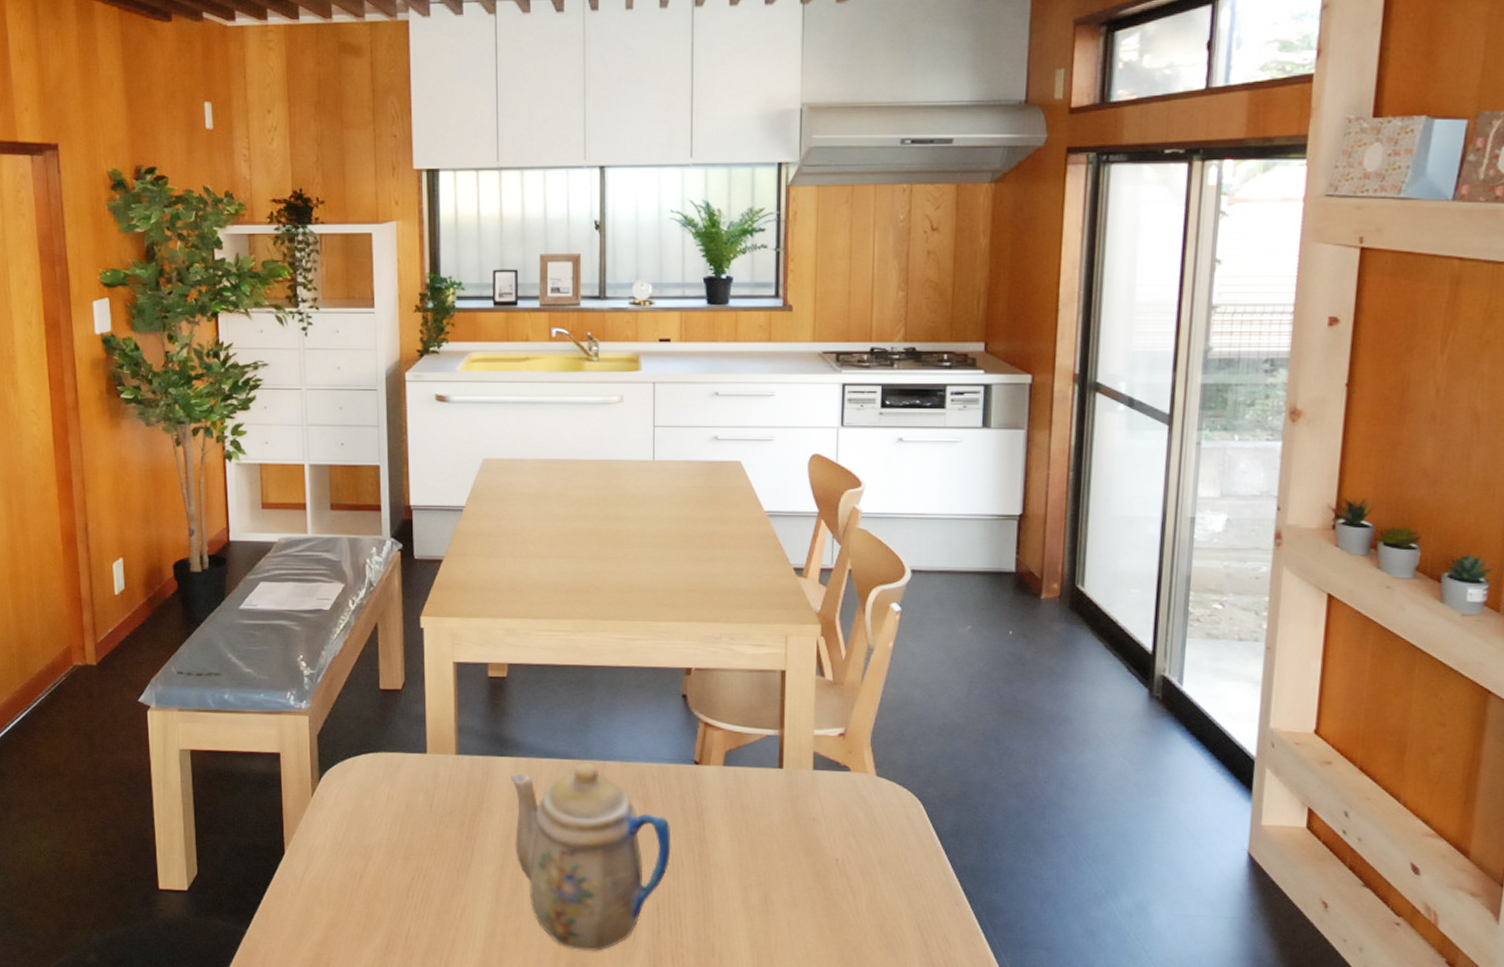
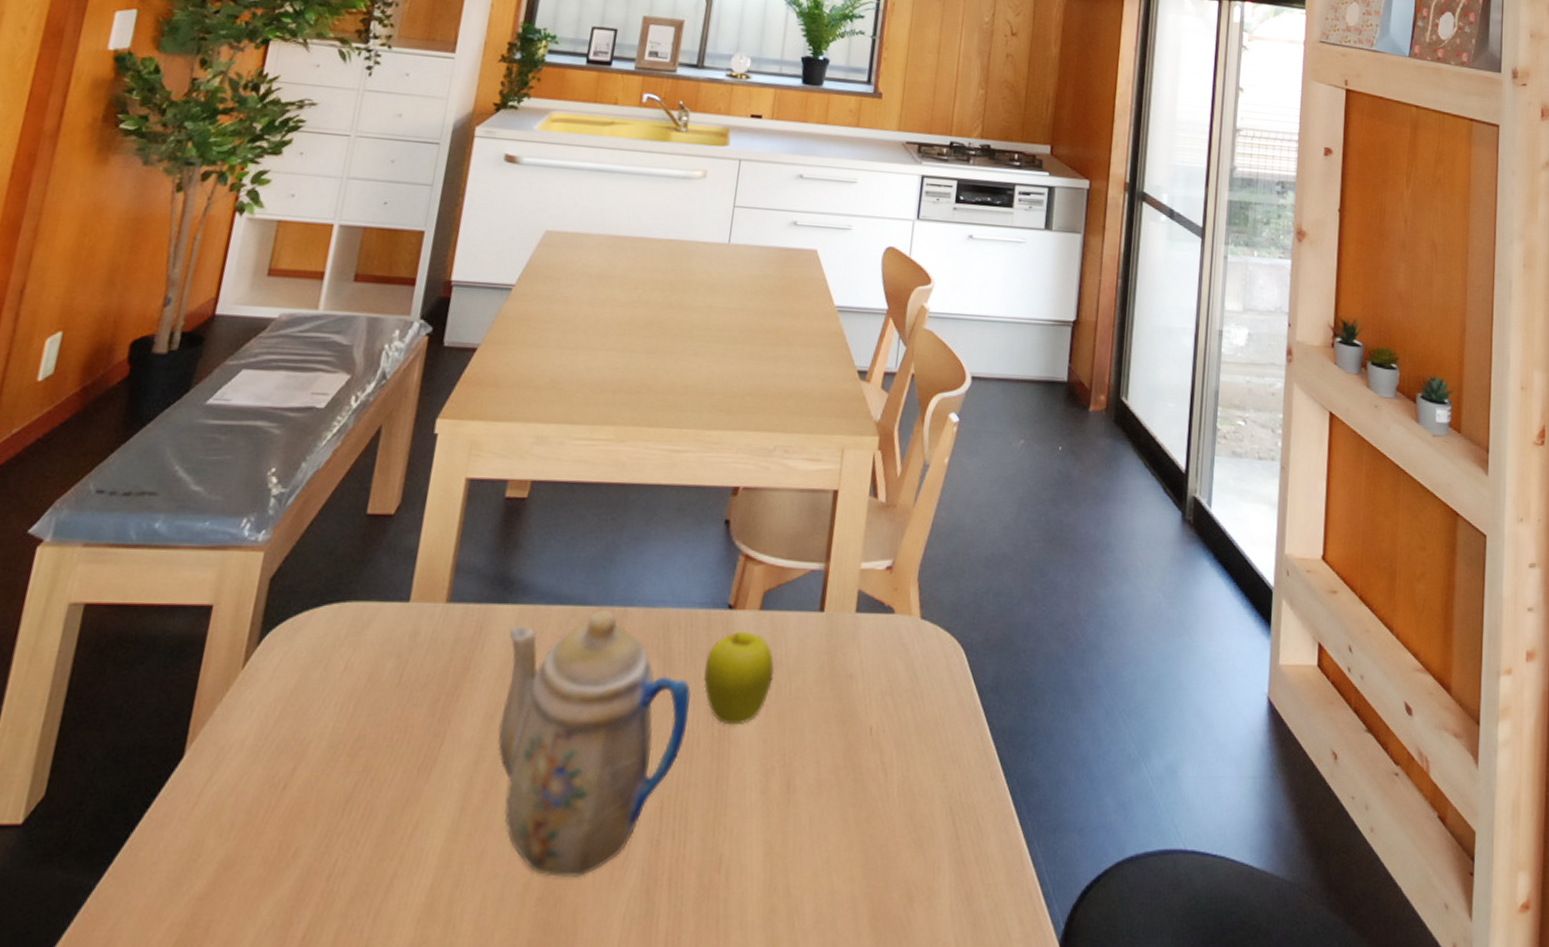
fruit: none [679,782,743,852] -> present [704,632,775,726]

